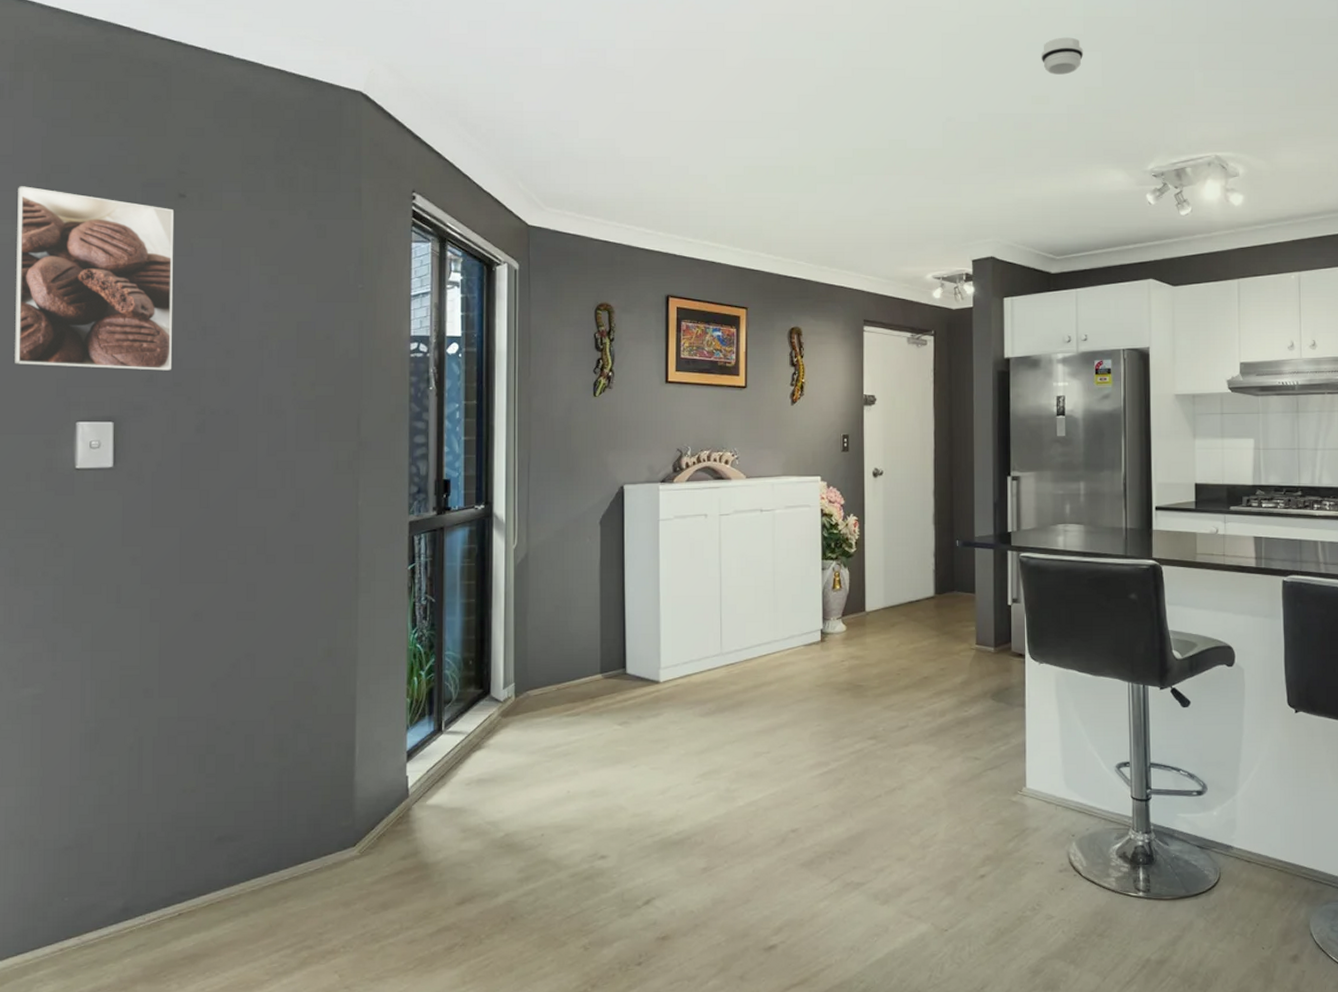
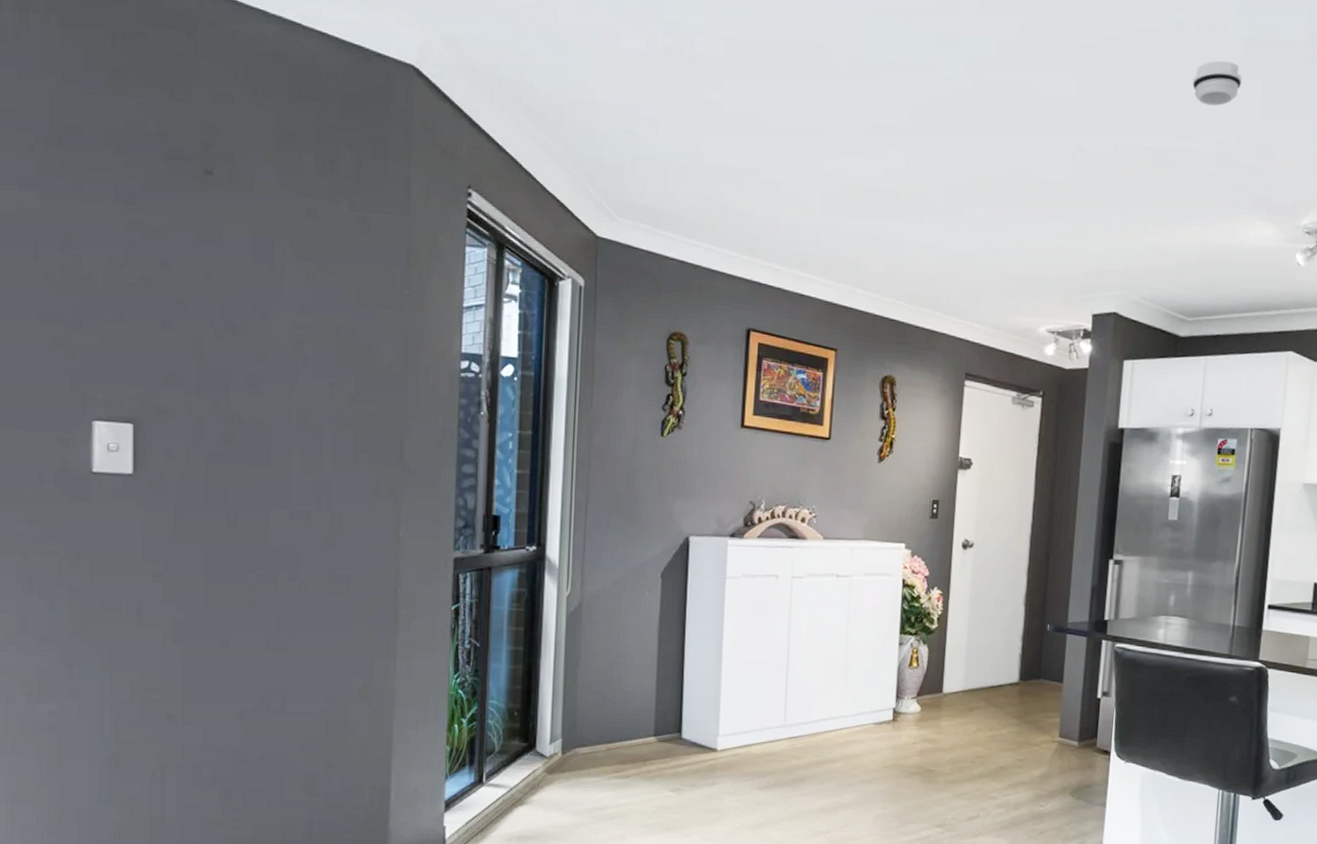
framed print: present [15,186,173,371] -> none [24,147,199,371]

